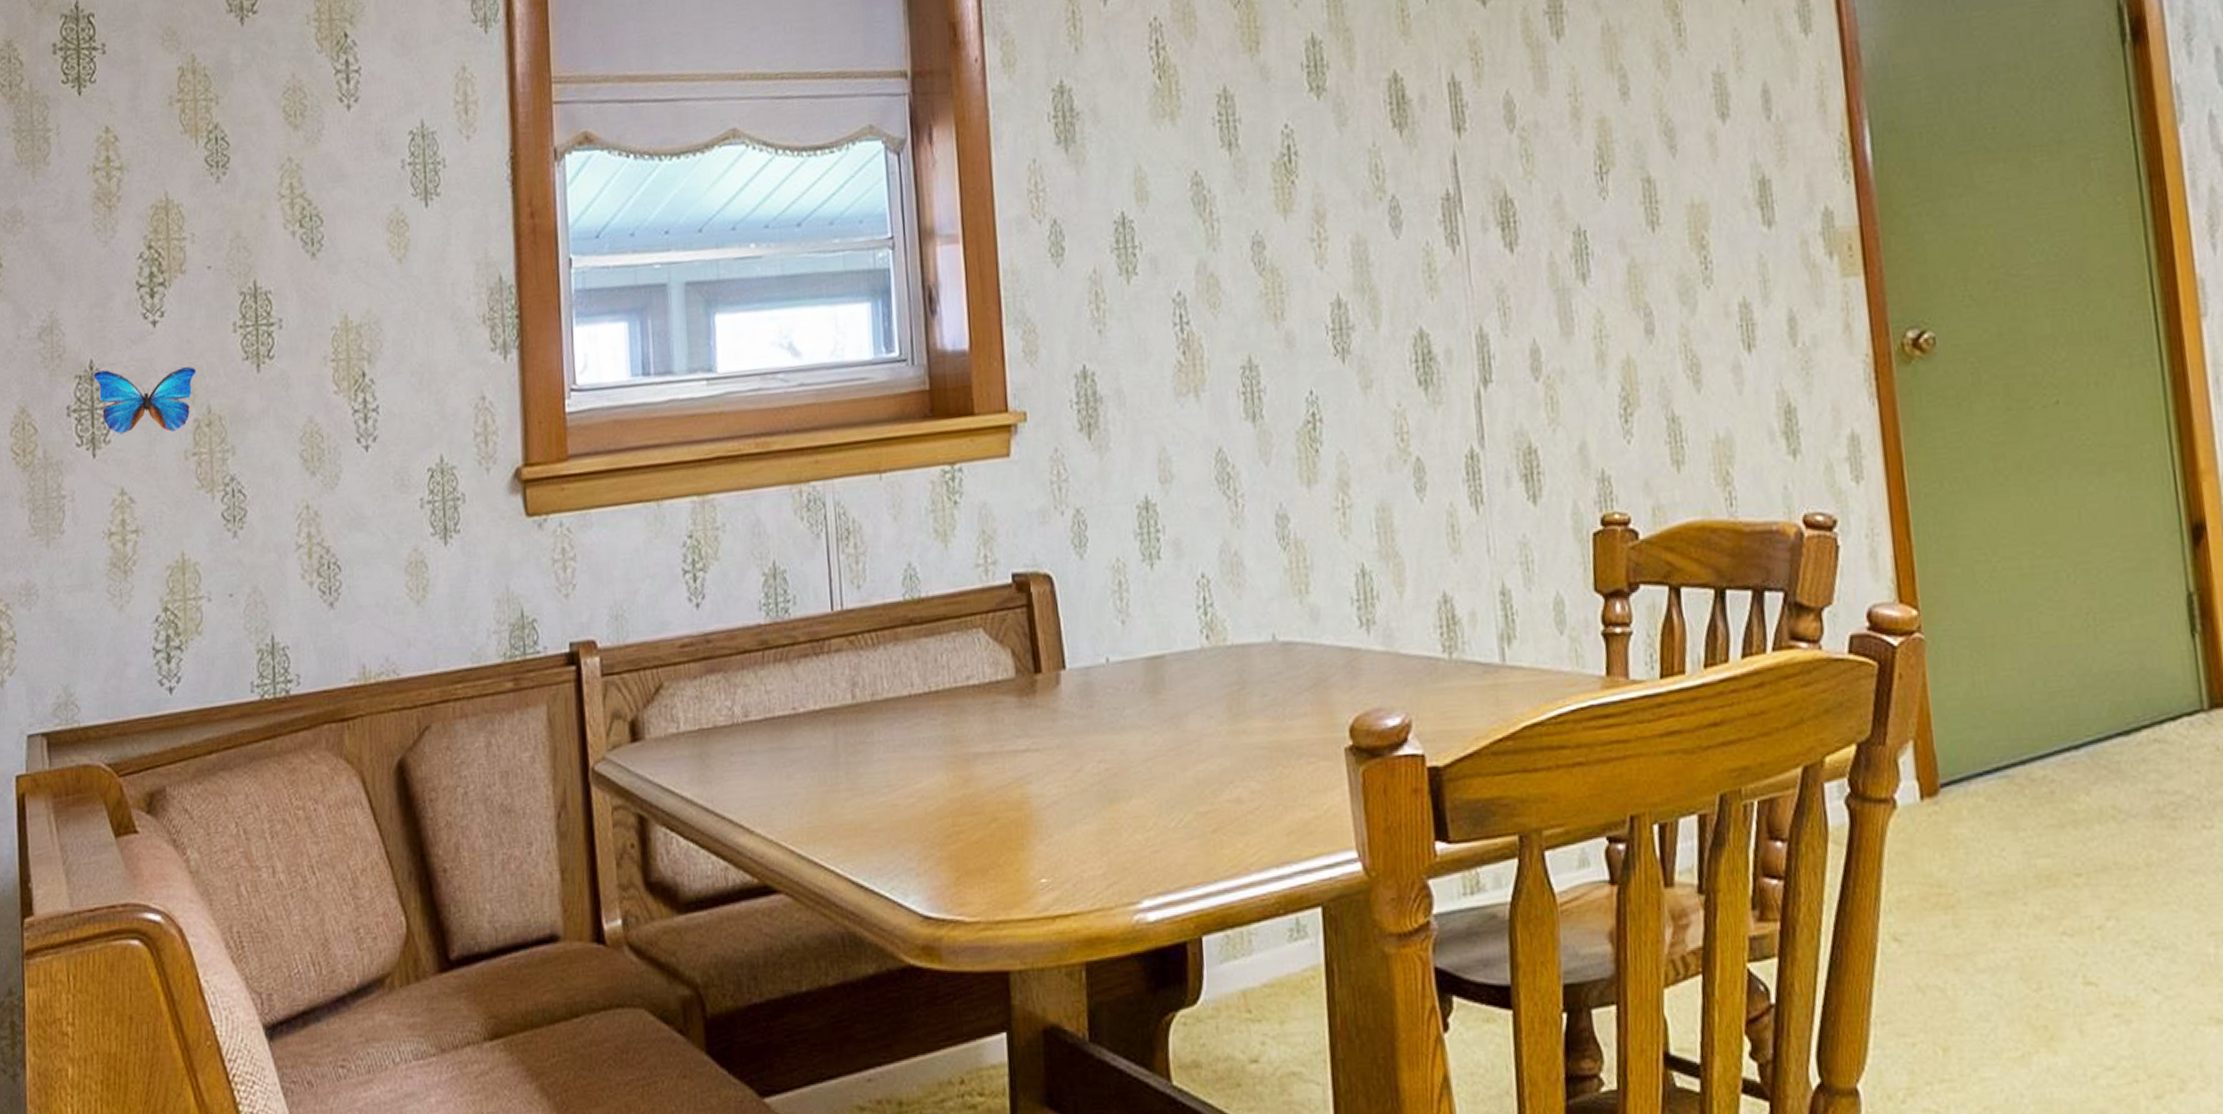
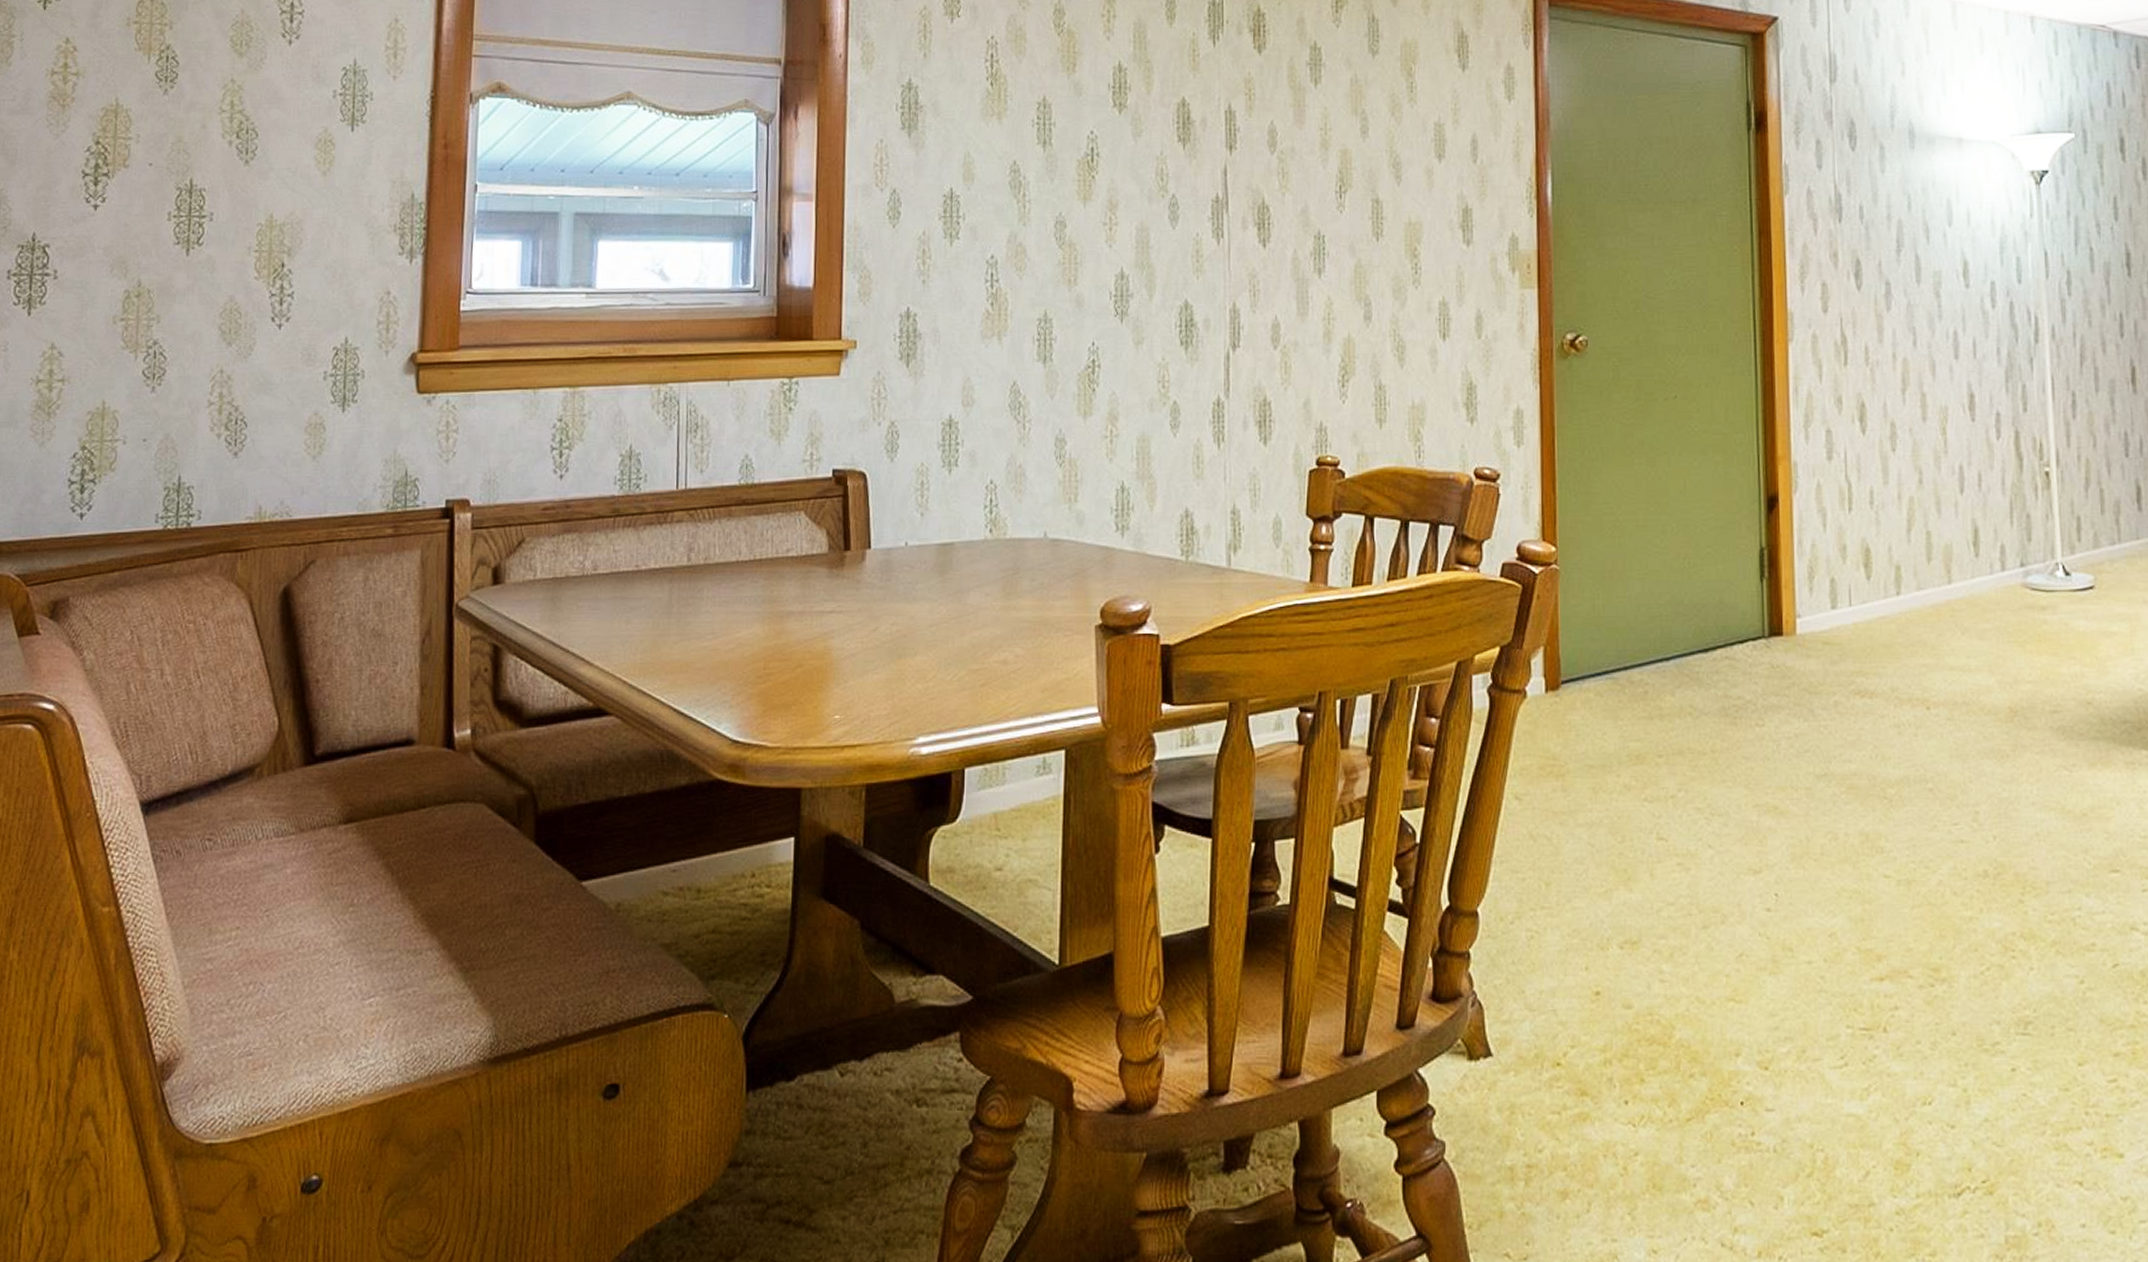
butterfly: present [94,367,196,435] -> none [35,243,131,300]

